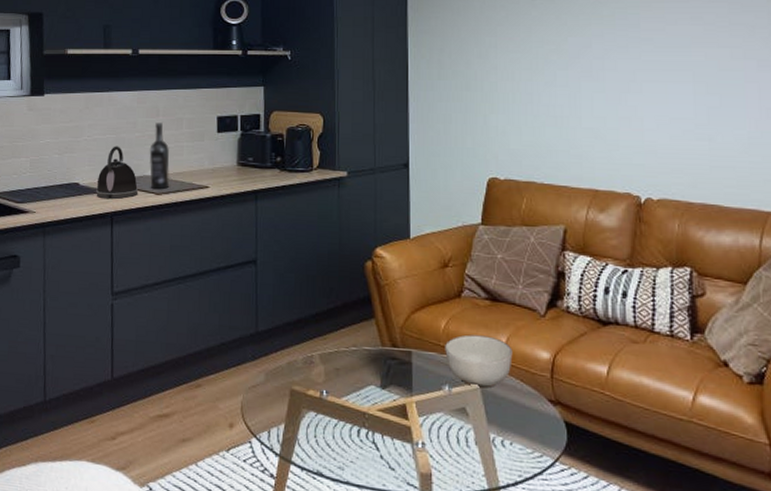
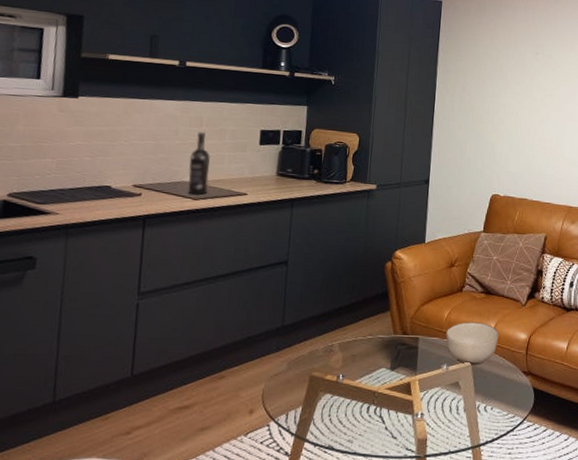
kettle: present [96,146,139,200] -> none [129,151,175,203]

